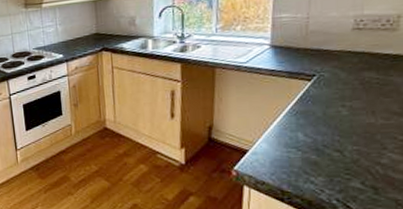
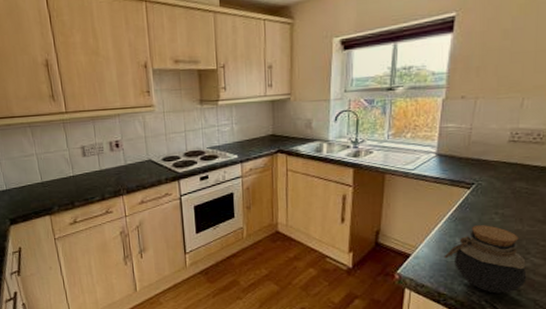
jar: none [285,118,385,192] -> present [444,225,527,293]

